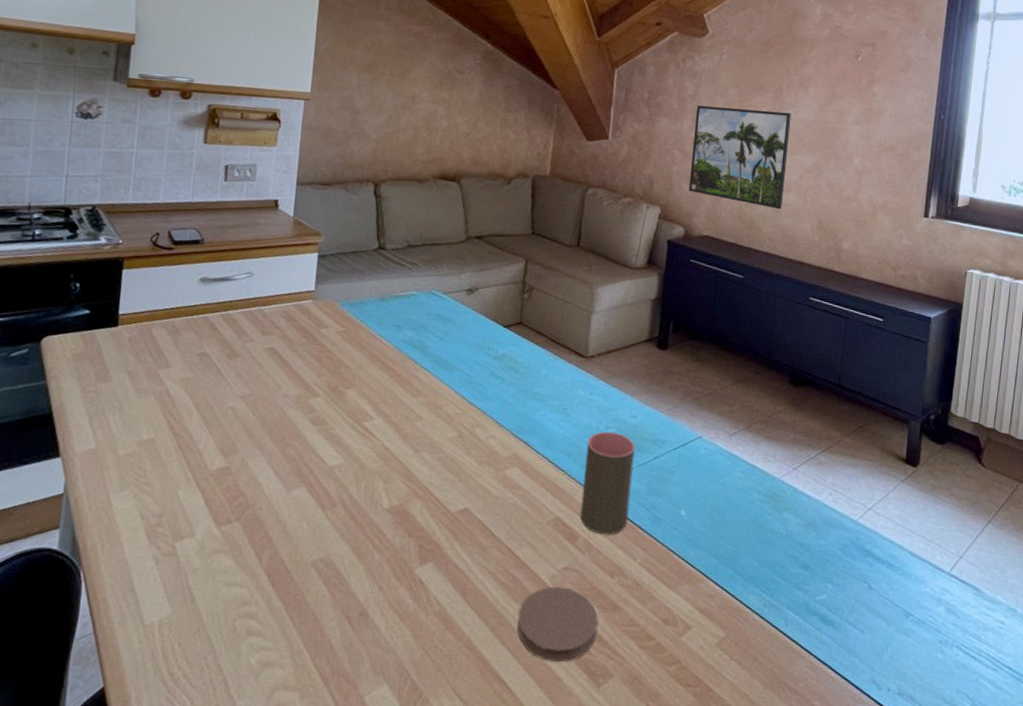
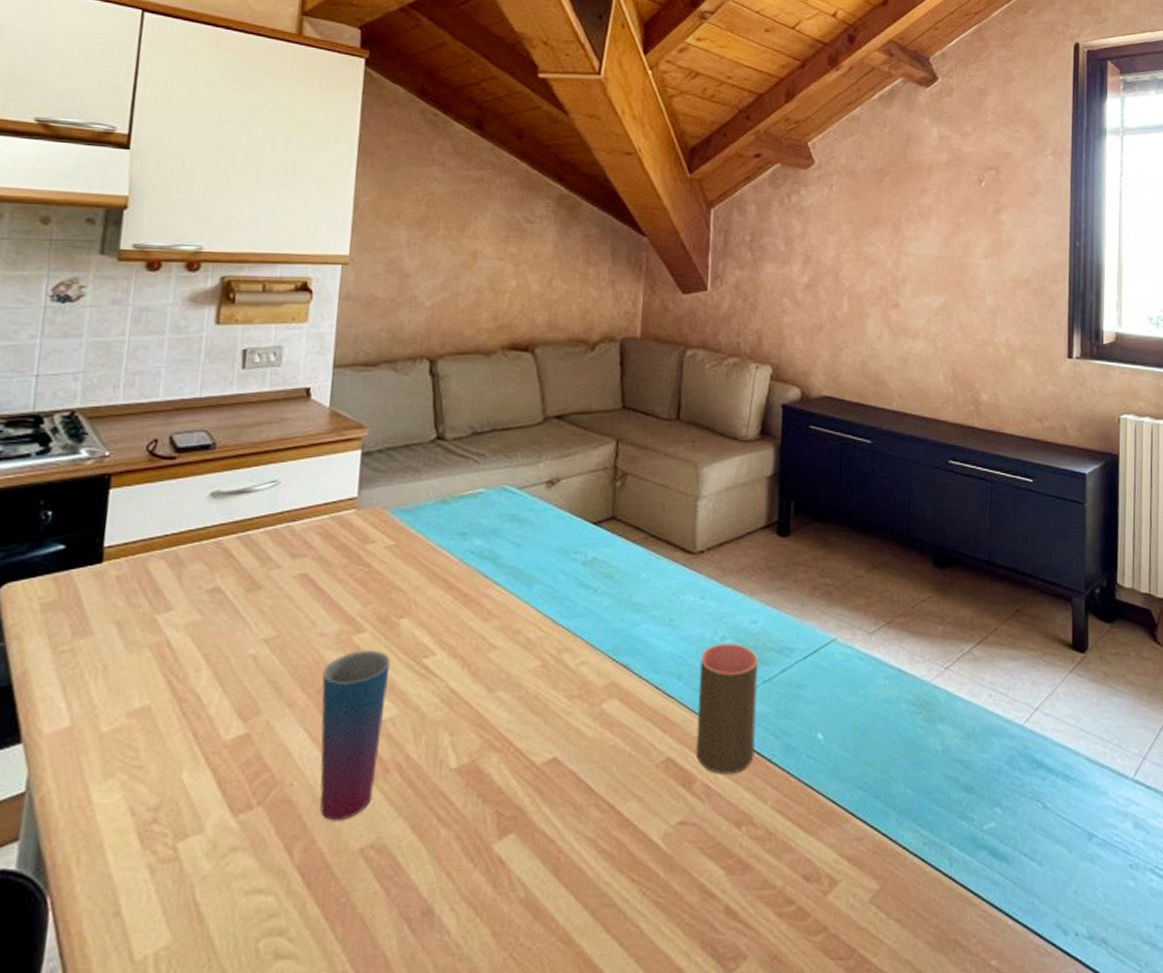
cup: none [282,411,339,539] -> present [320,651,391,821]
coaster: present [517,586,598,663] -> none [624,847,725,948]
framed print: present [688,105,792,210] -> none [802,245,913,360]

